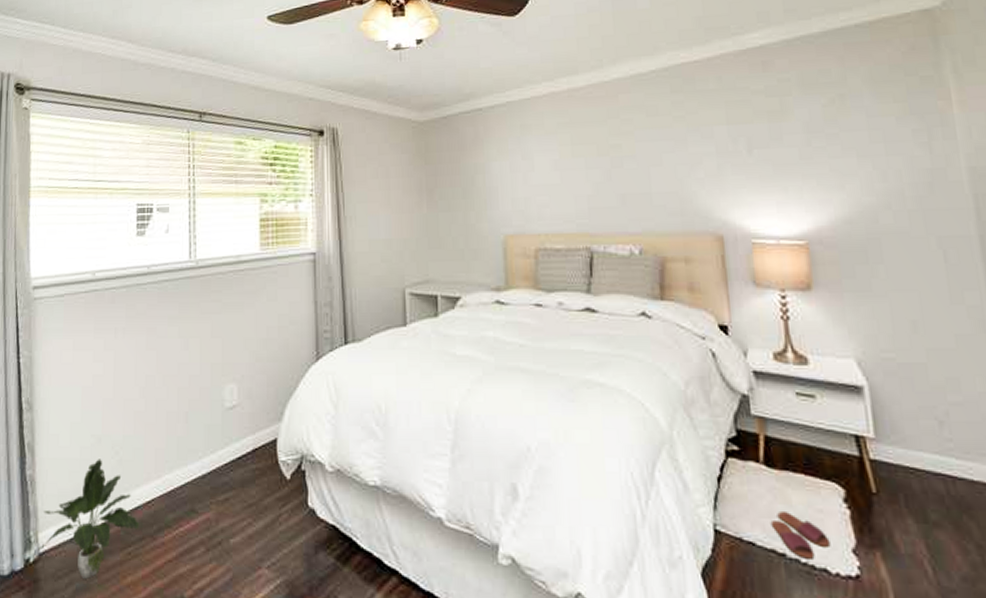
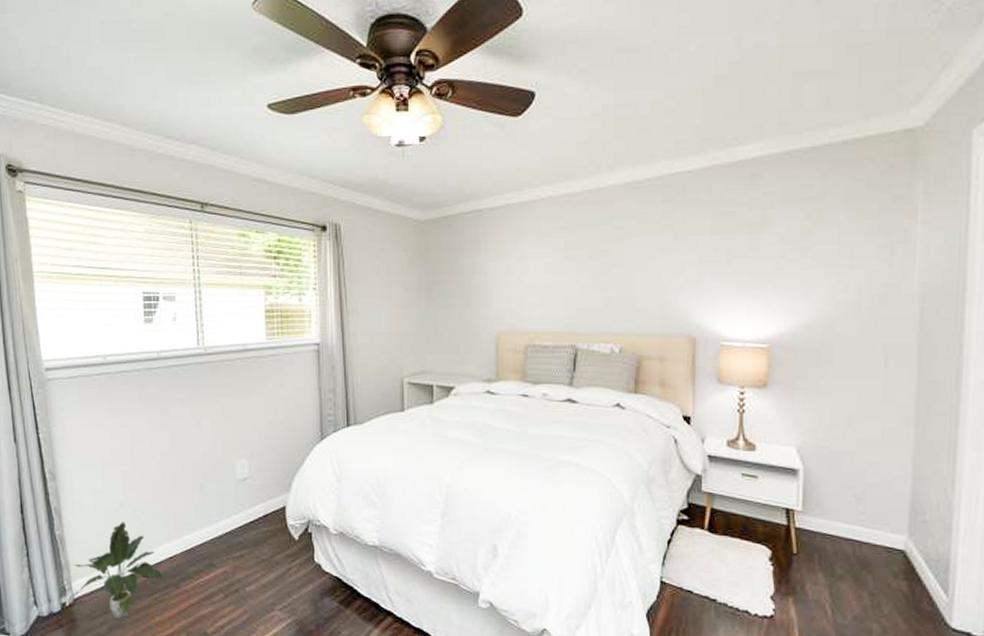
slippers: present [770,510,831,559] -> none [707,566,754,603]

